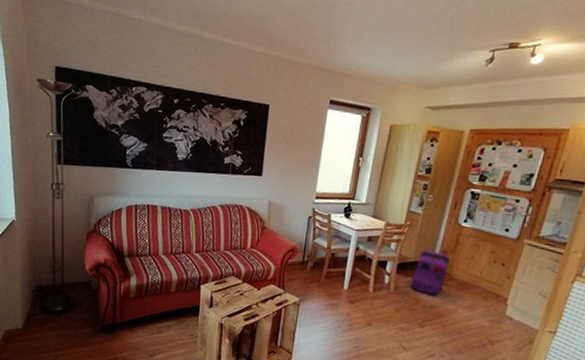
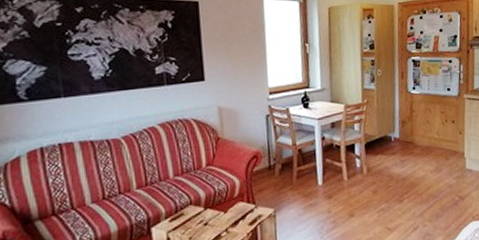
backpack: present [410,249,450,296] -> none [380,123,410,168]

